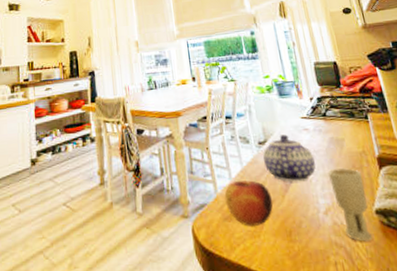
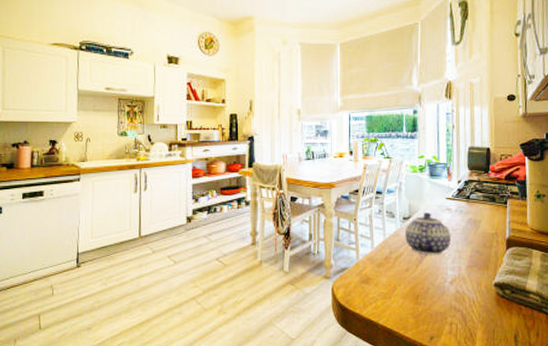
apple: present [224,180,274,226] -> none [365,251,407,289]
cup: present [327,168,373,242] -> none [460,246,490,308]

